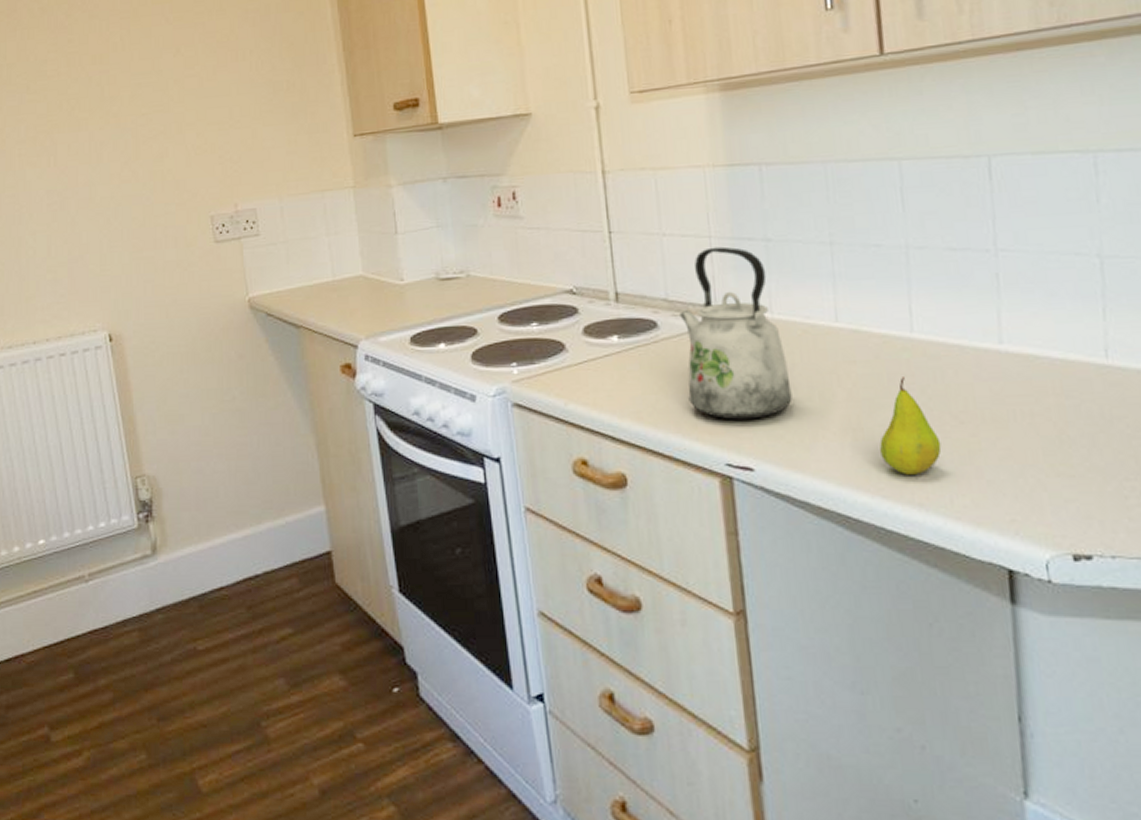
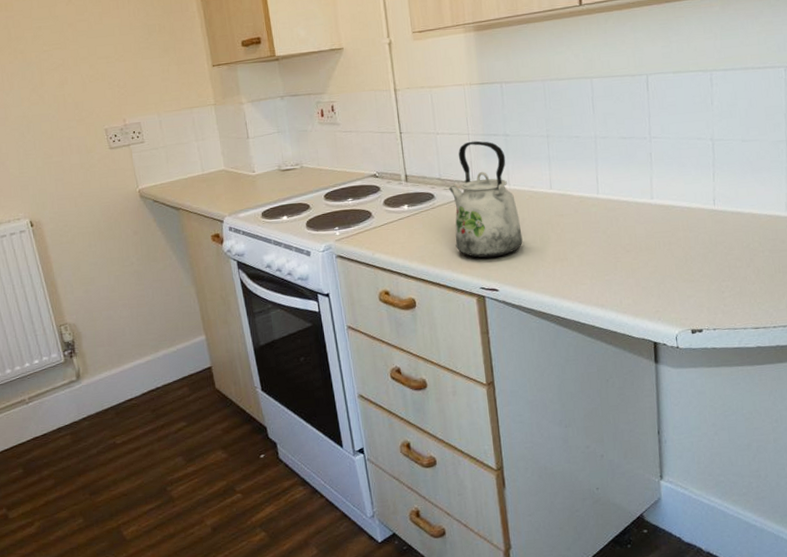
fruit: present [879,377,942,475] -> none [577,224,615,287]

